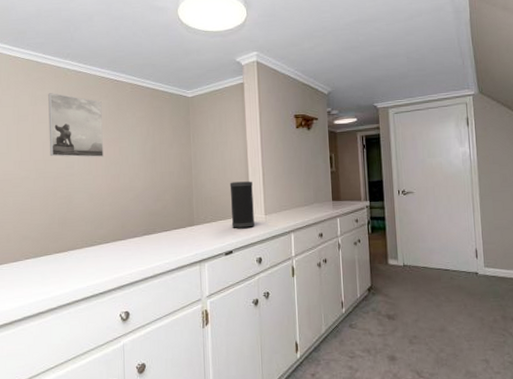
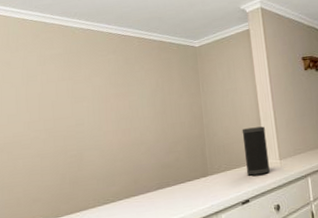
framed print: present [48,93,104,158] -> none [56,52,114,115]

